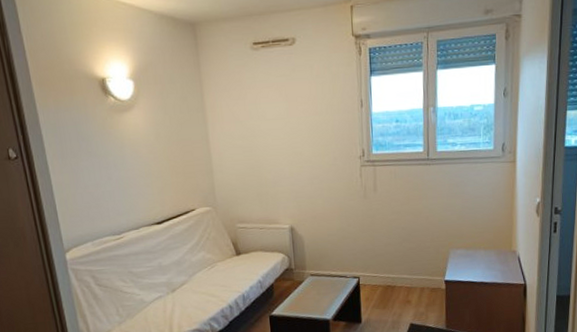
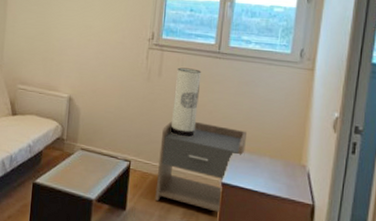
nightstand: none [384,228,462,308] -> present [155,121,247,212]
table lamp: none [391,178,415,246] -> present [170,67,202,138]

